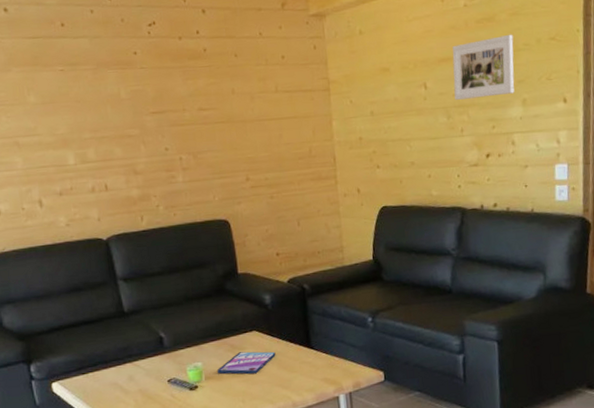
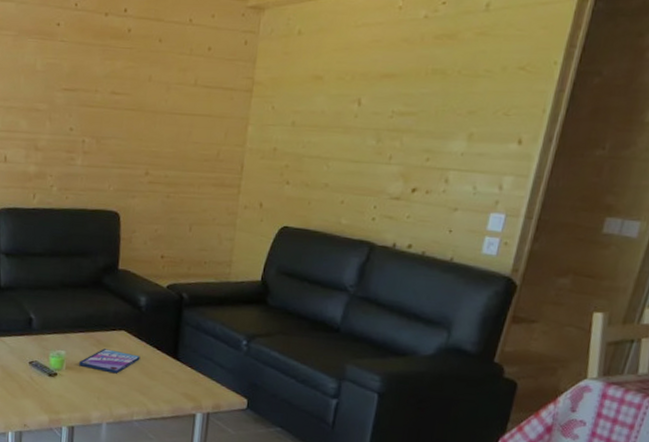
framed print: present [452,34,515,100] -> none [390,56,475,125]

